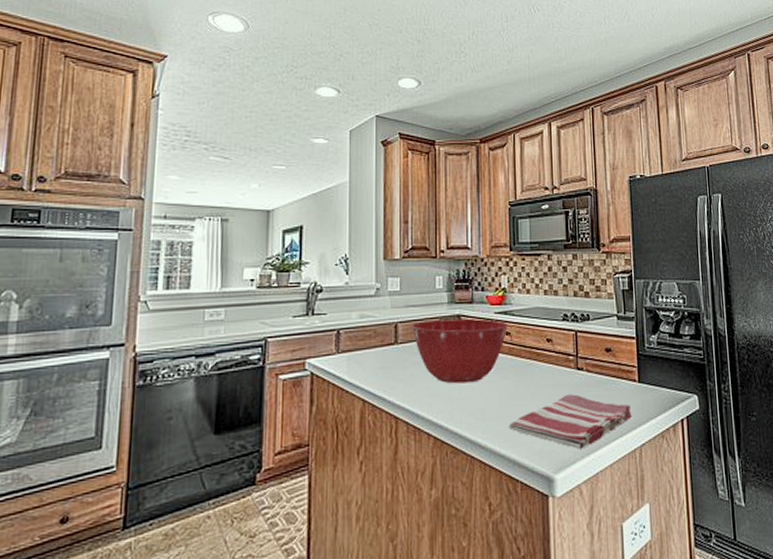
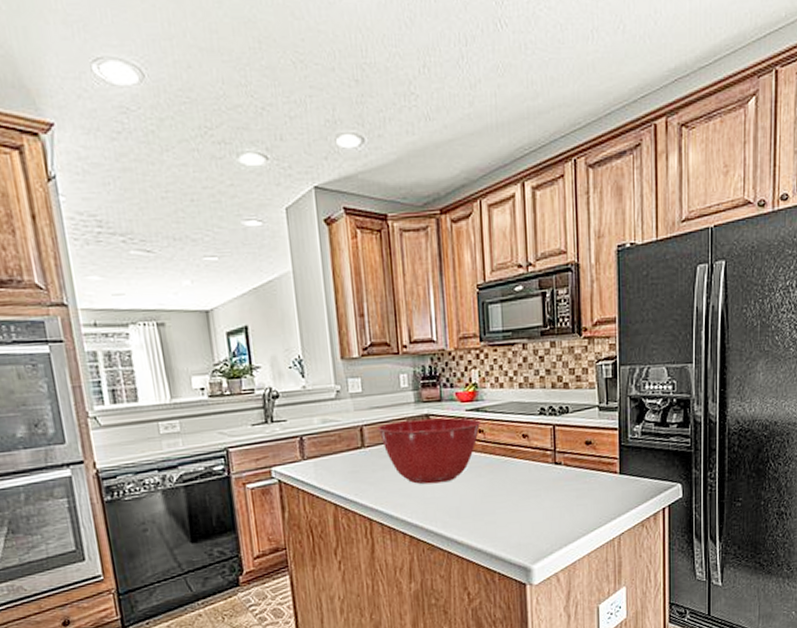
dish towel: present [509,394,632,449] -> none [485,488,612,541]

